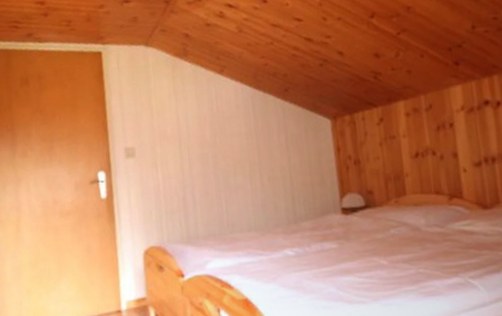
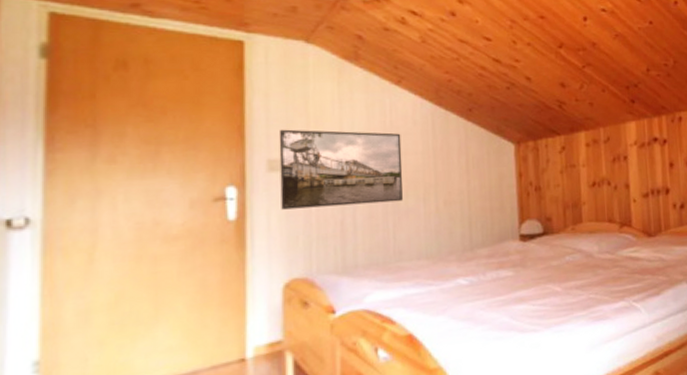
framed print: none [131,118,232,189] -> present [279,129,403,210]

